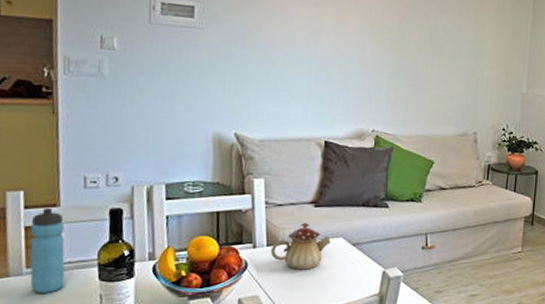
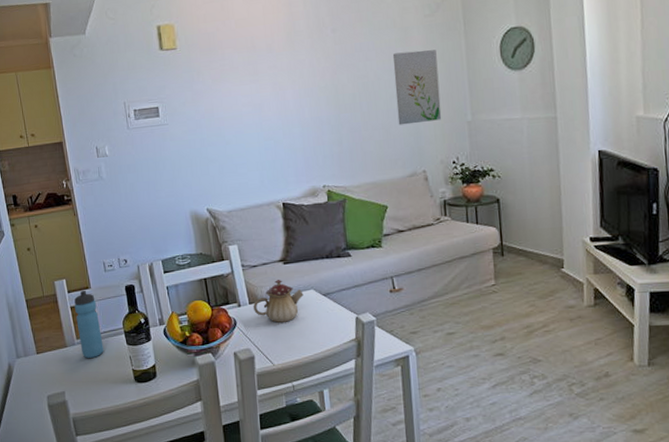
wall art: none [458,12,505,86] -> present [392,50,442,125]

